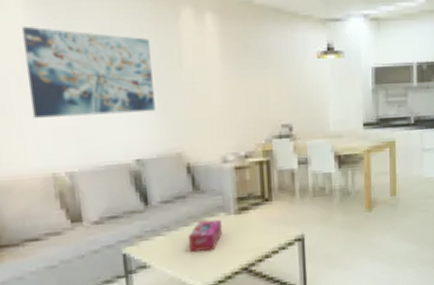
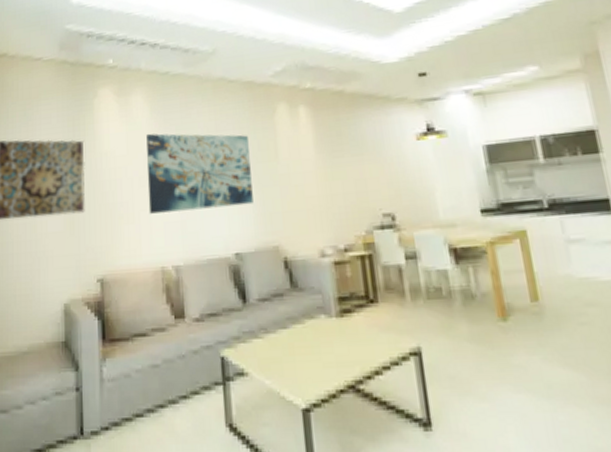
tissue box: present [189,219,222,252] -> none [287,322,323,361]

